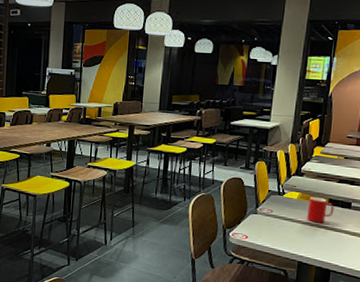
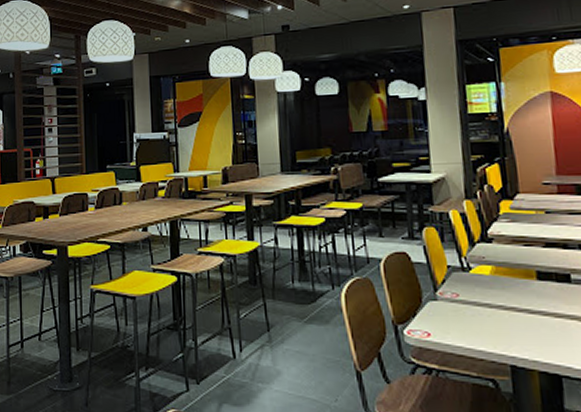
cup: present [307,197,334,224] -> none [507,270,548,307]

